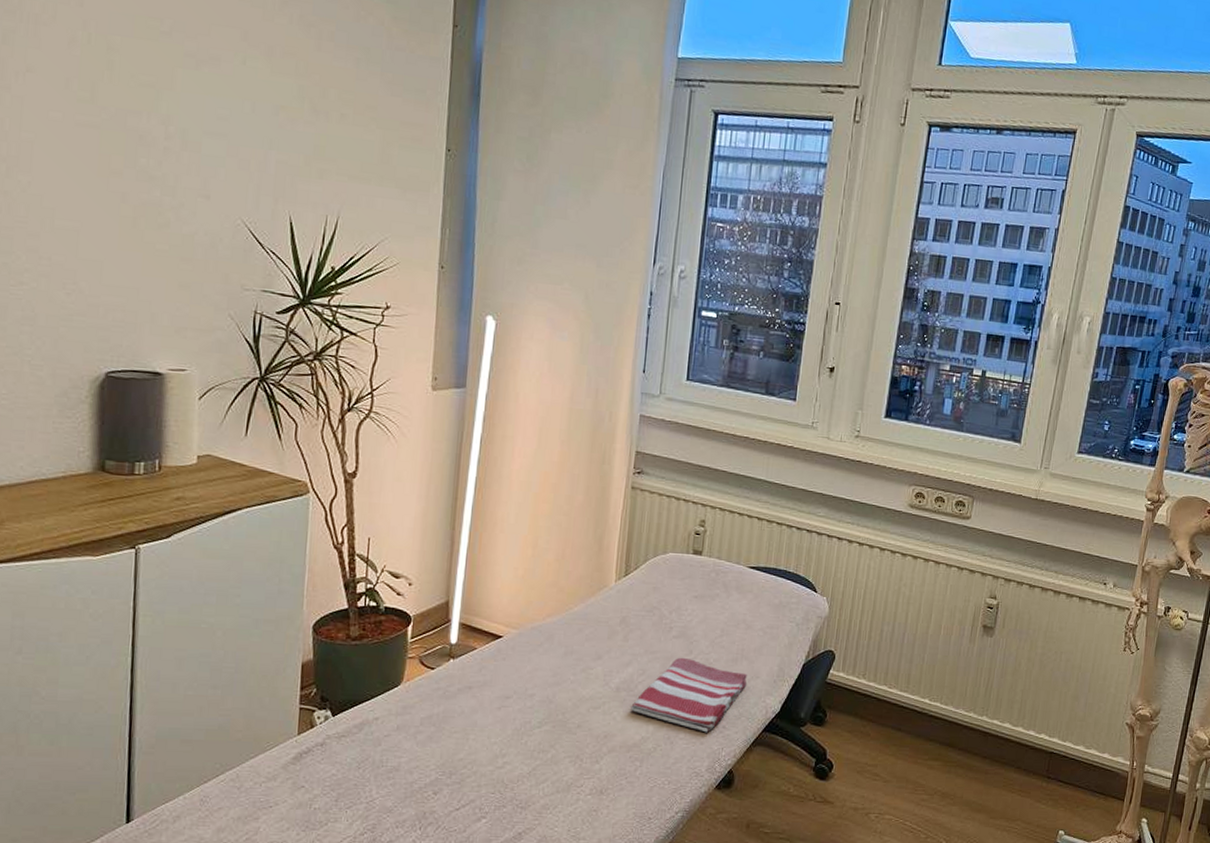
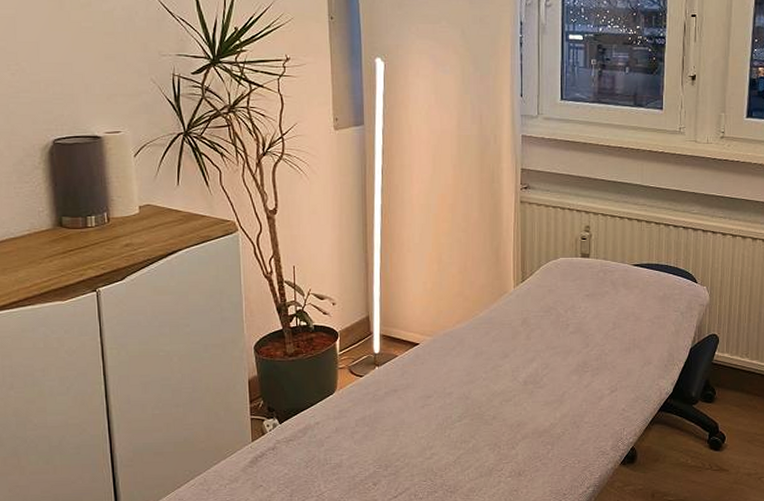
dish towel: present [631,657,748,733] -> none [539,350,641,416]

